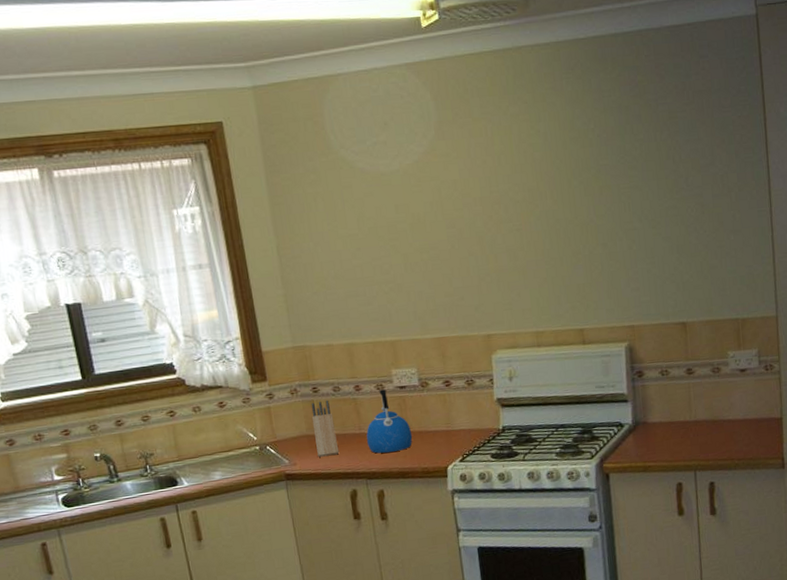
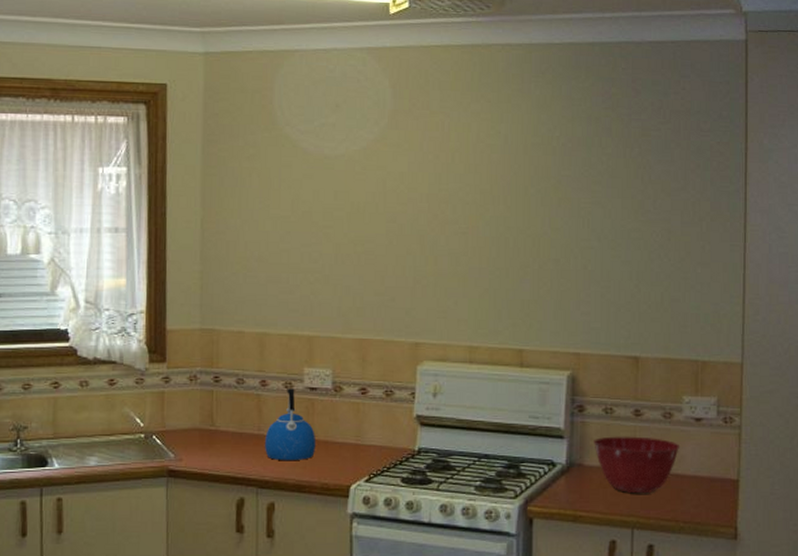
knife block: present [311,400,338,457] -> none [207,392,232,456]
mixing bowl: none [654,391,730,441] -> present [594,436,681,493]

